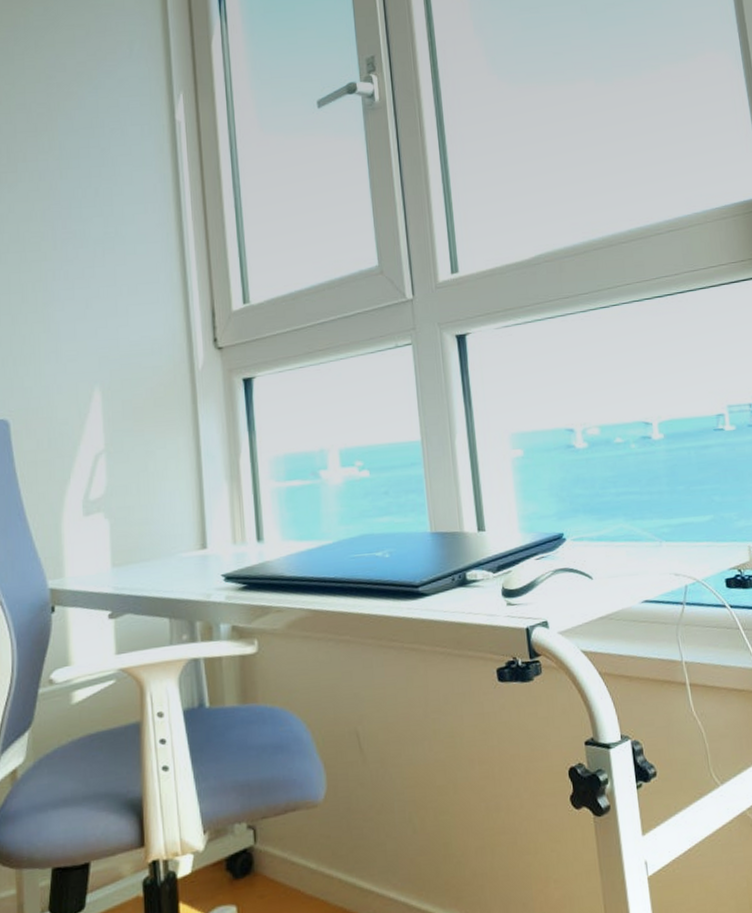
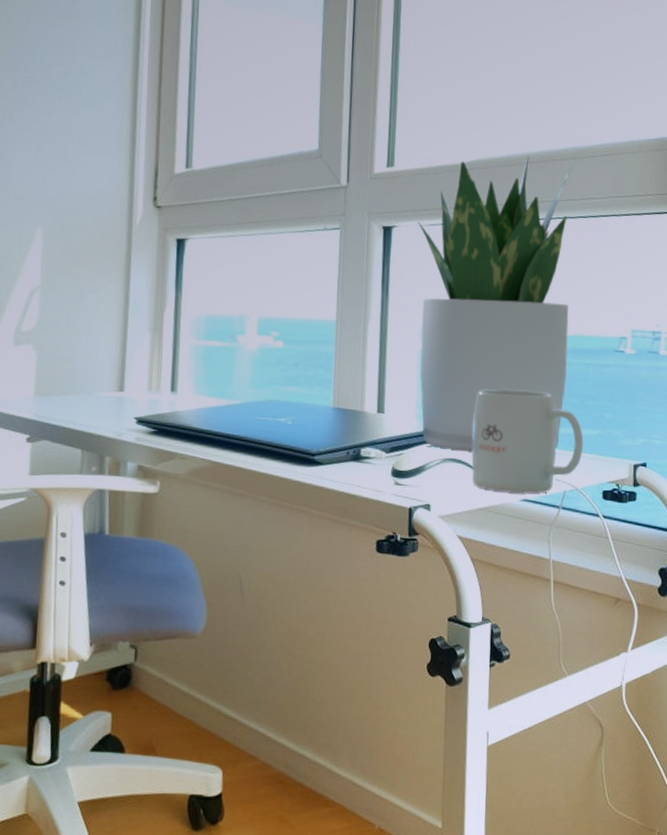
planter: none [491,240,672,559] -> present [418,156,576,452]
mug: none [578,483,698,596] -> present [471,389,584,493]

